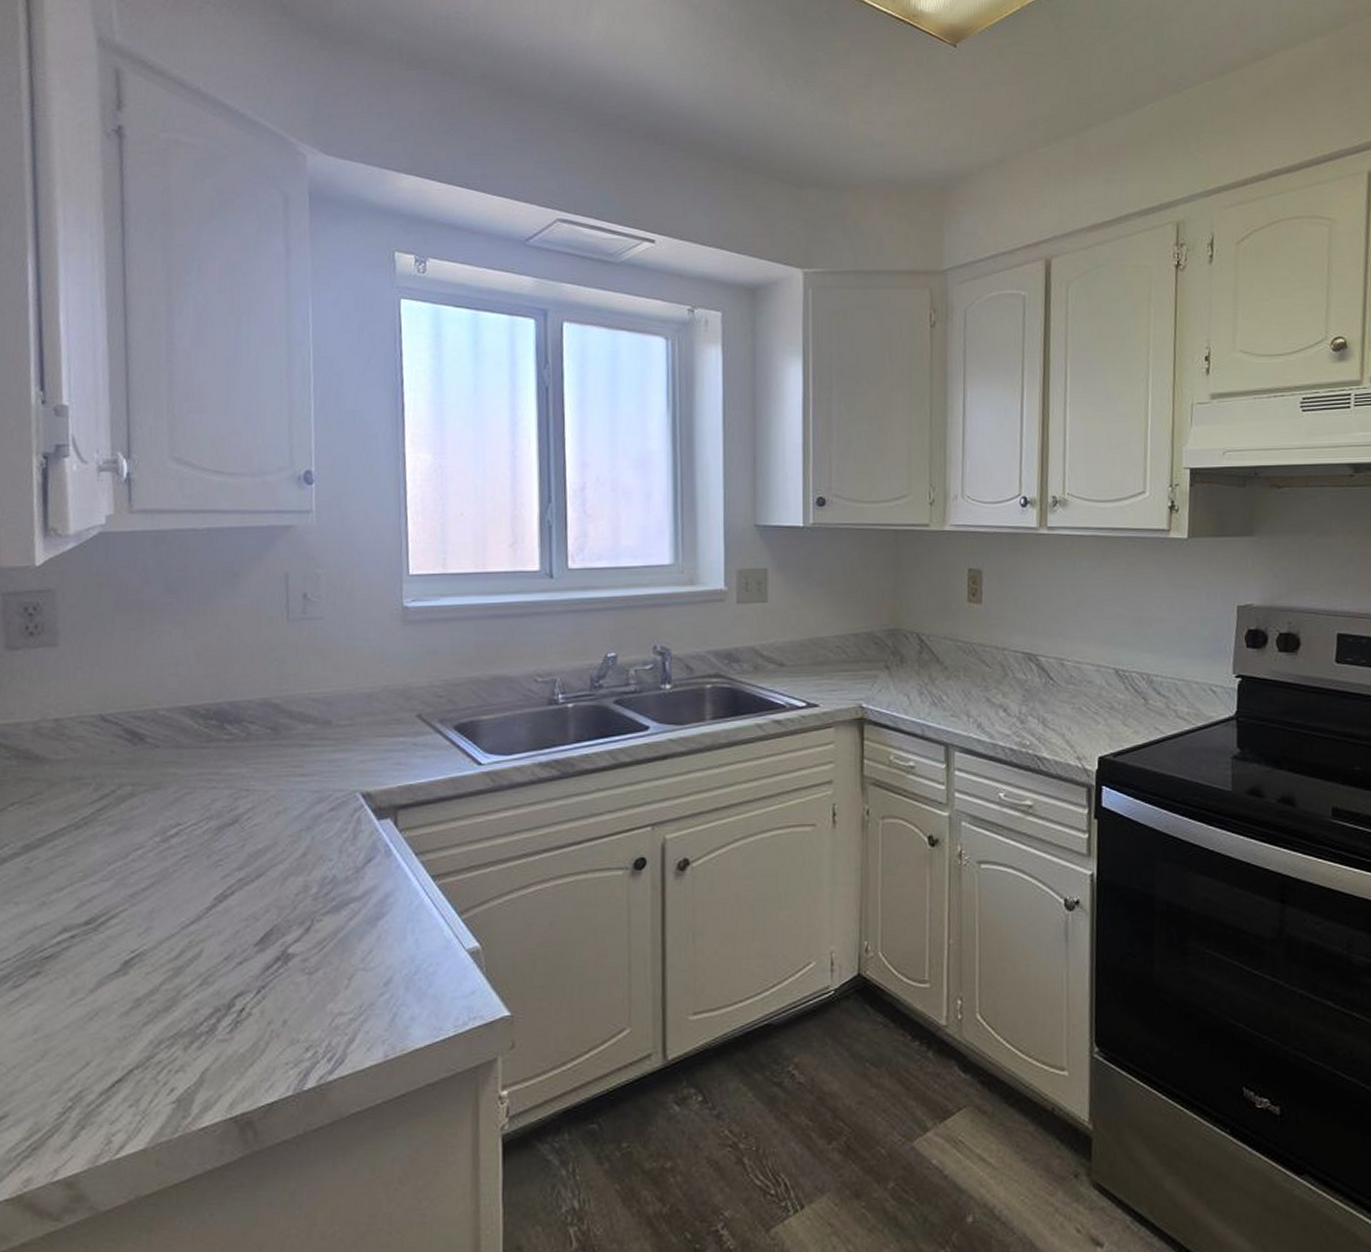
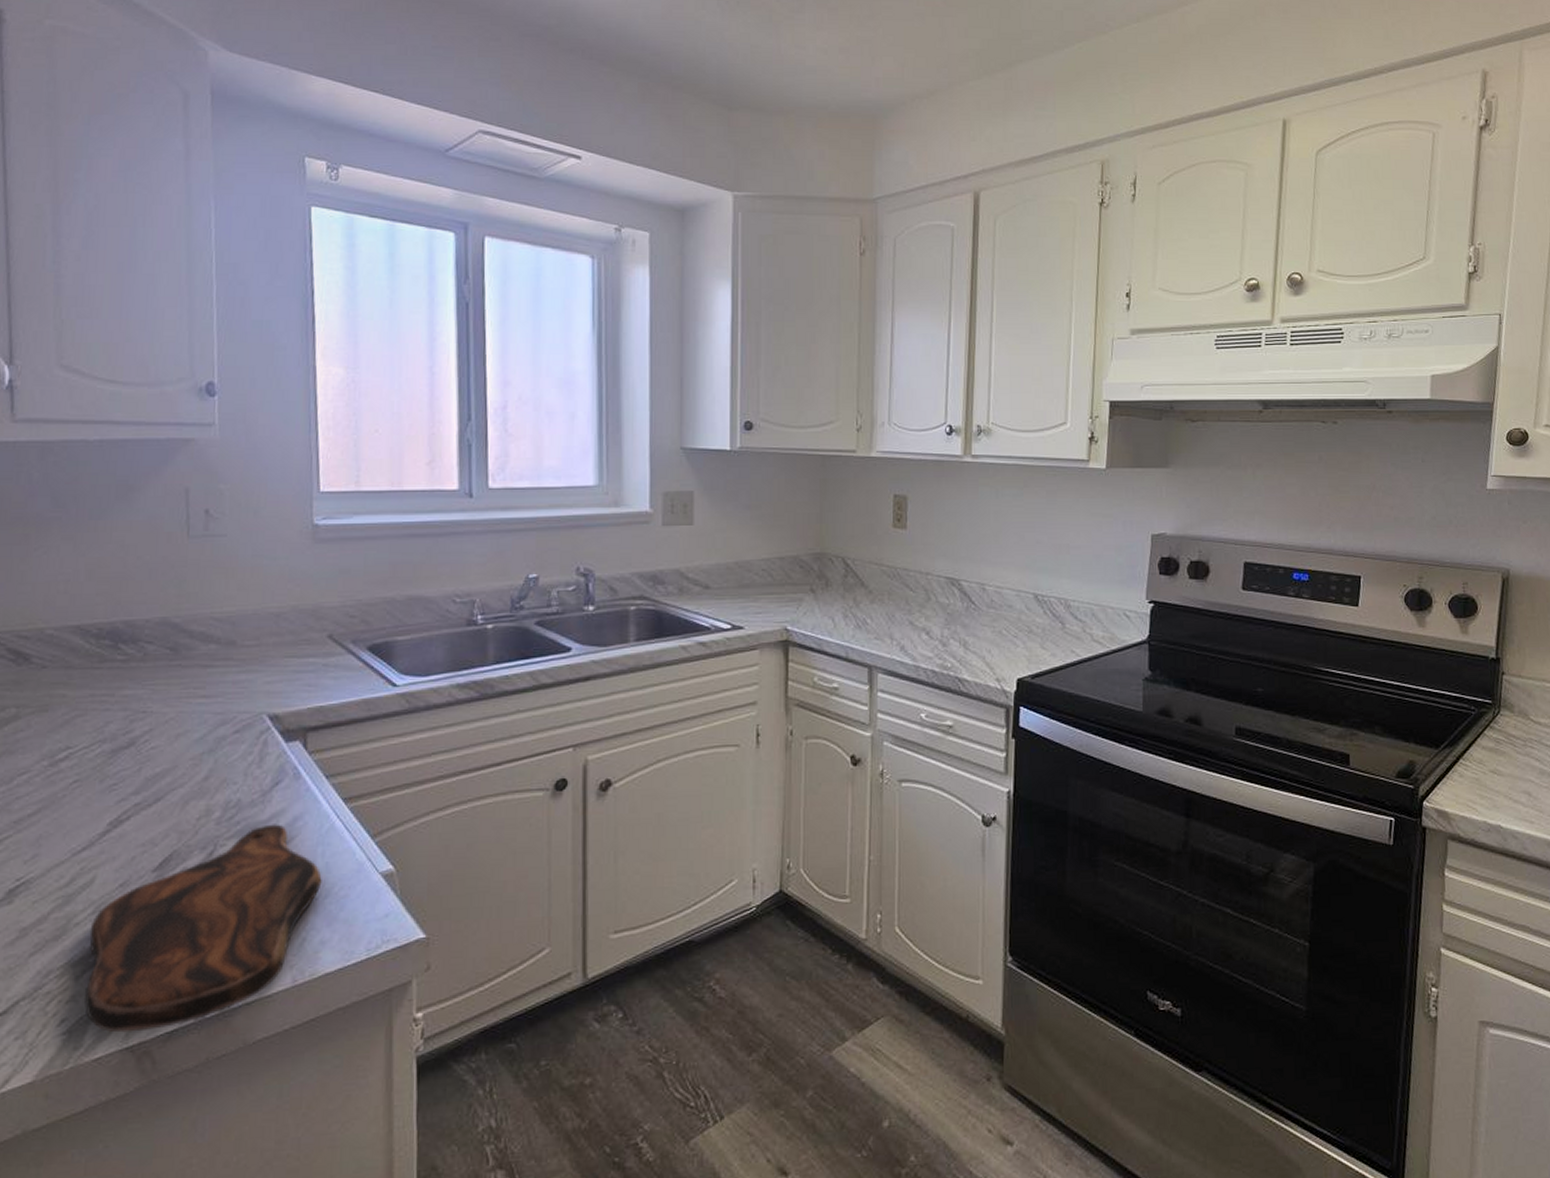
cutting board: none [191,900,412,1103] -> present [83,824,322,1033]

